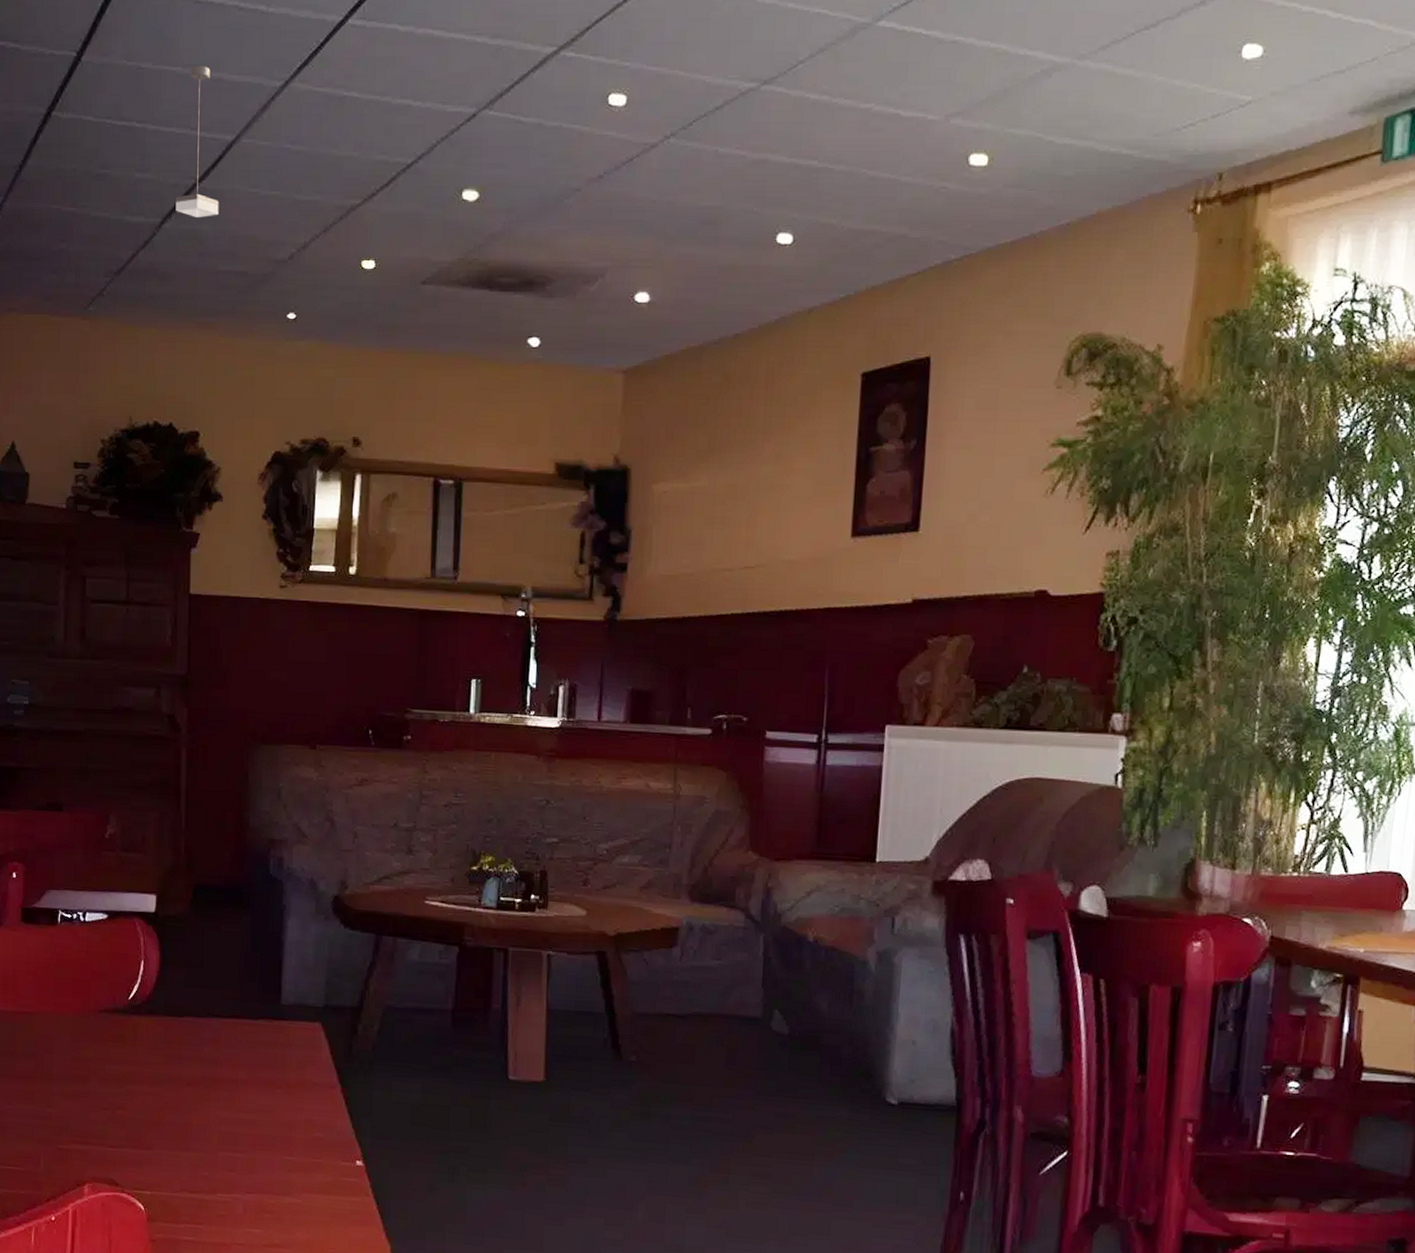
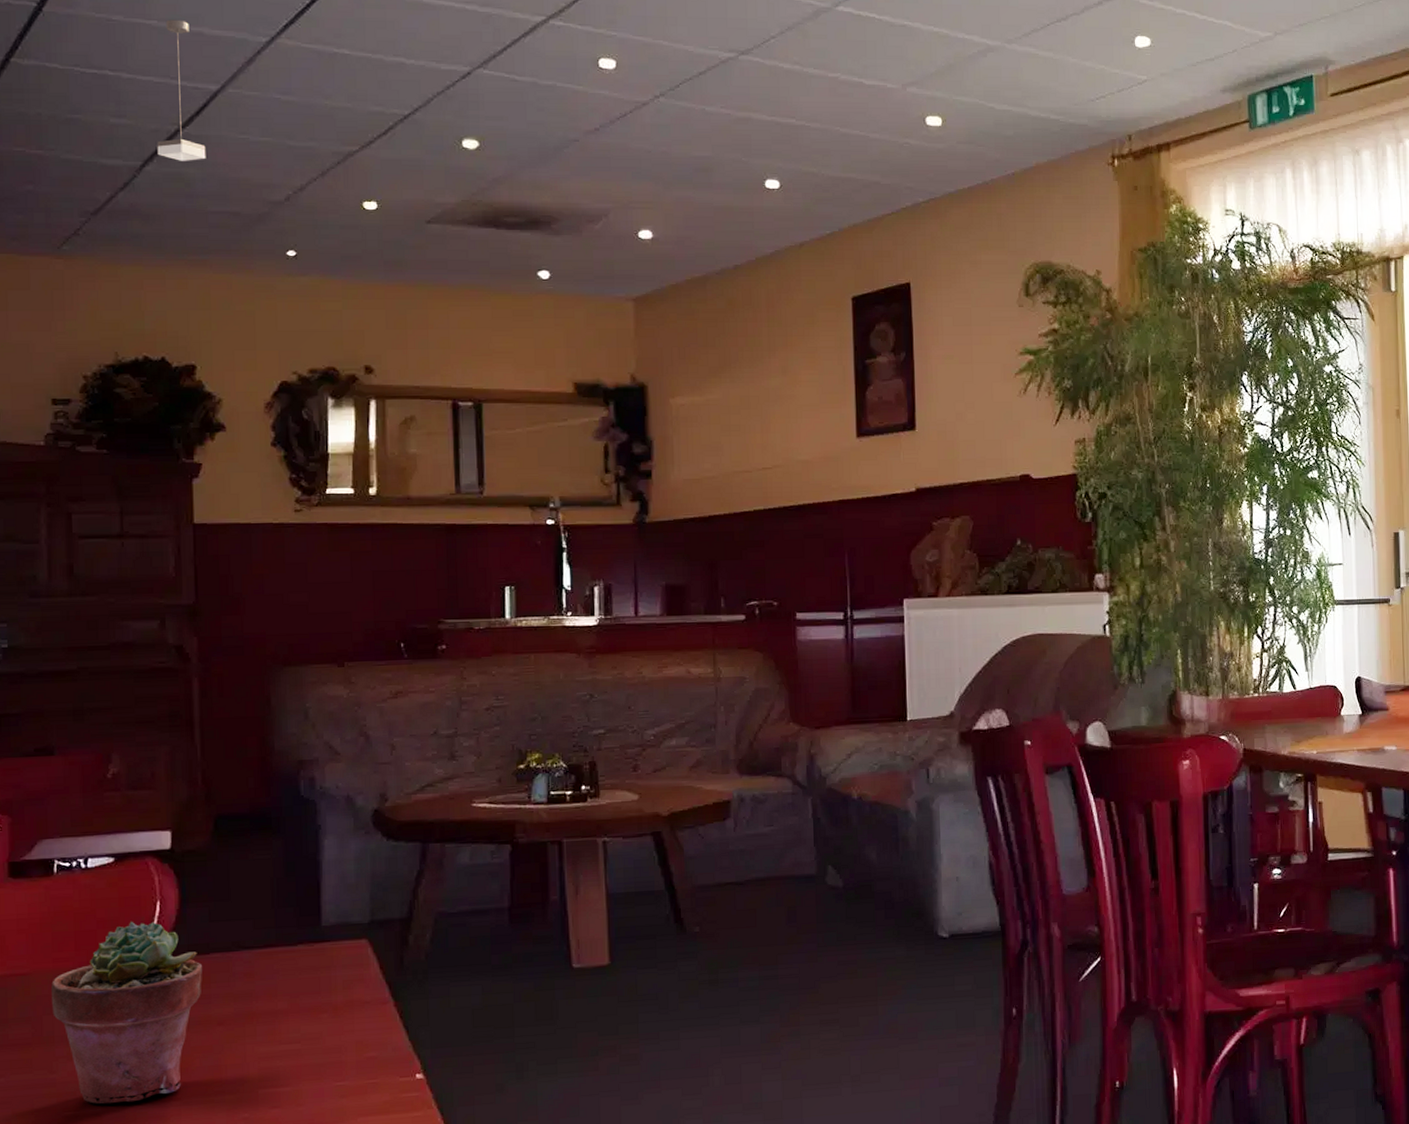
potted succulent: none [52,976,176,1145] -> present [51,921,202,1104]

